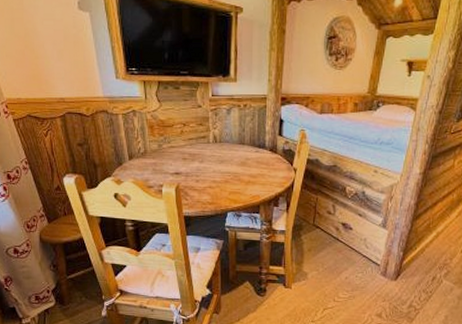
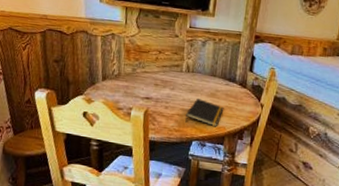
notepad: none [217,169,256,196] -> present [185,98,224,127]

